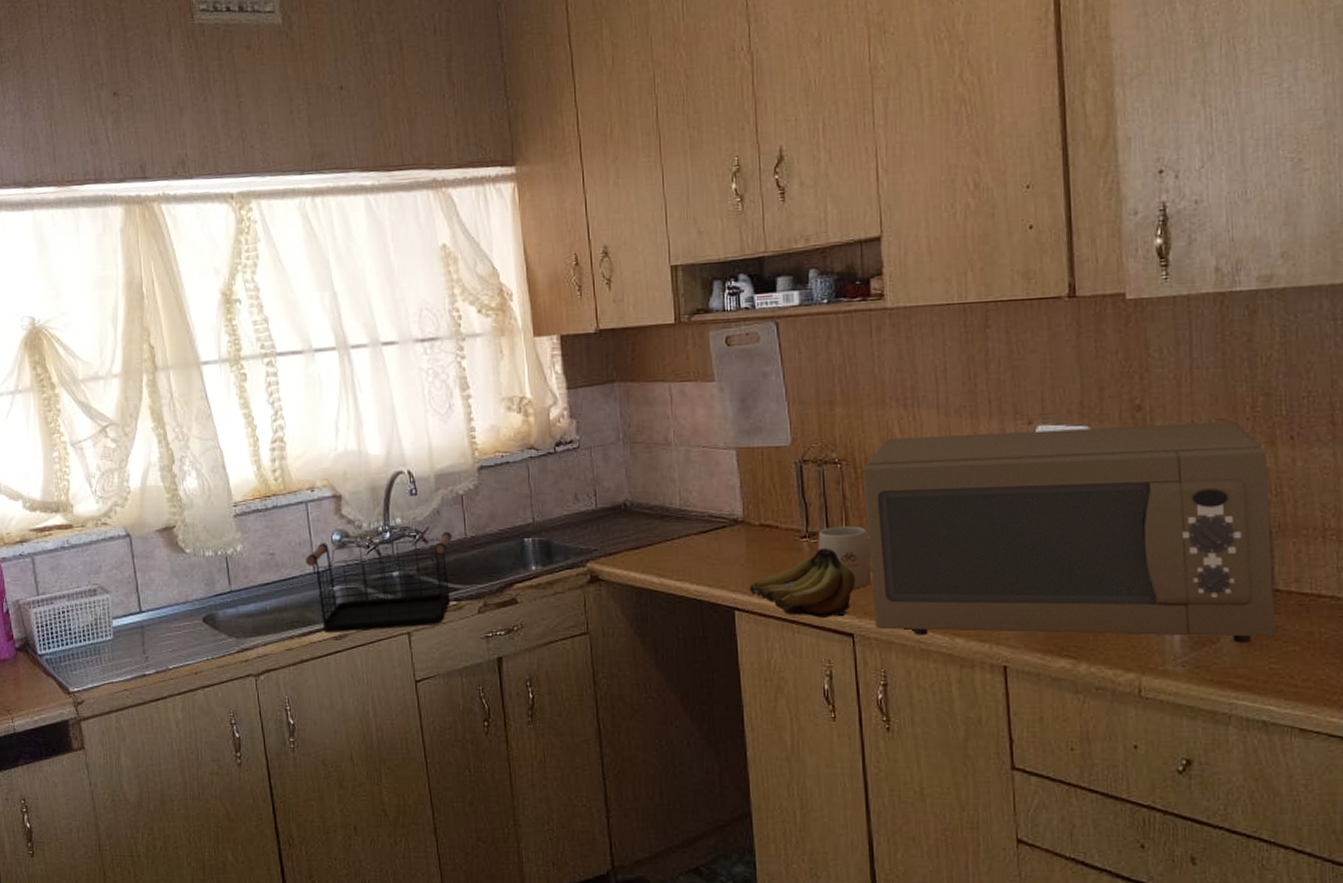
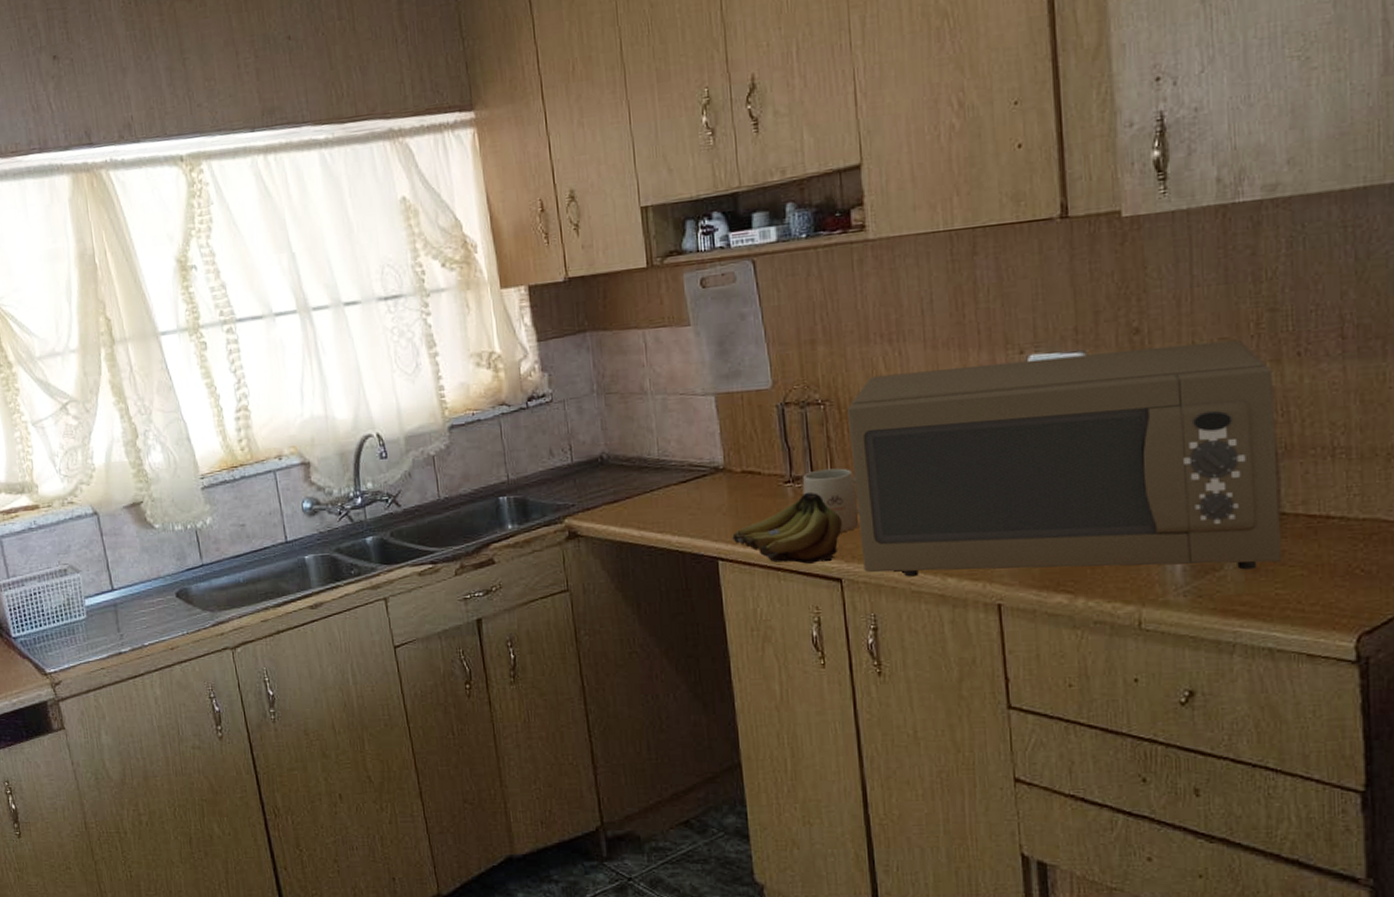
dish rack: present [306,531,452,634] -> none [277,493,427,603]

